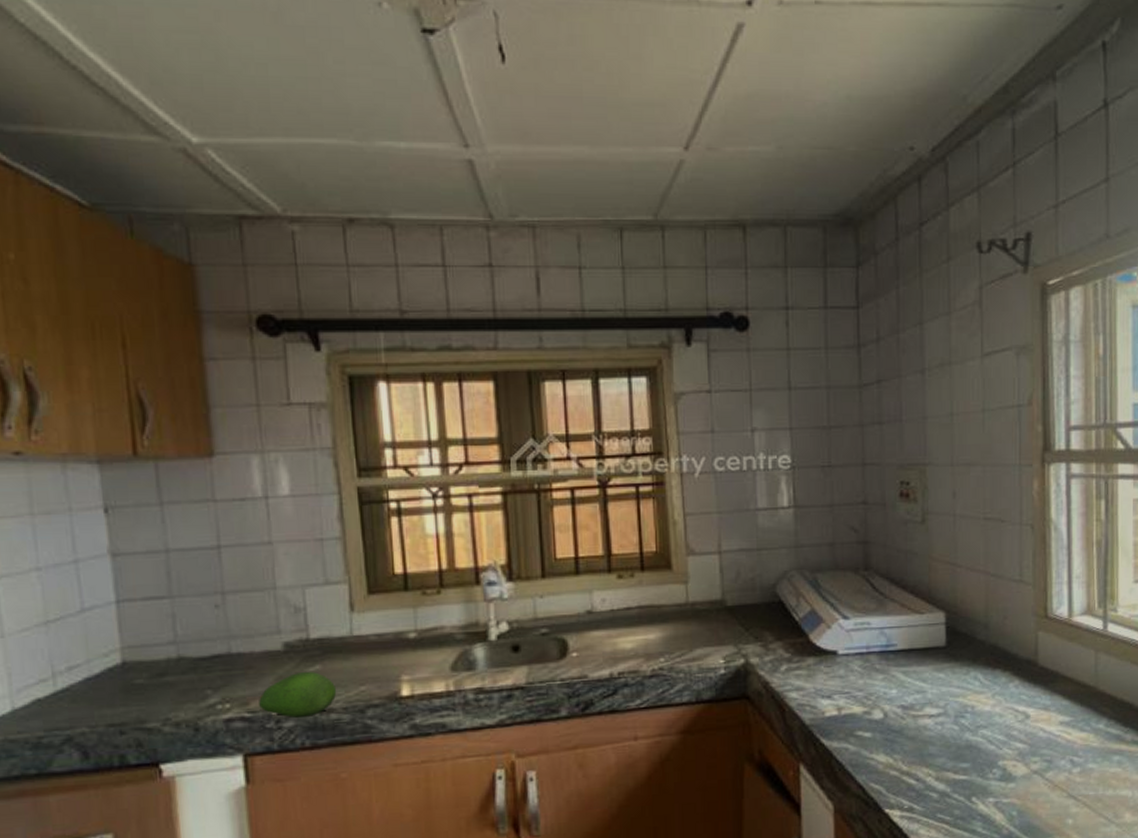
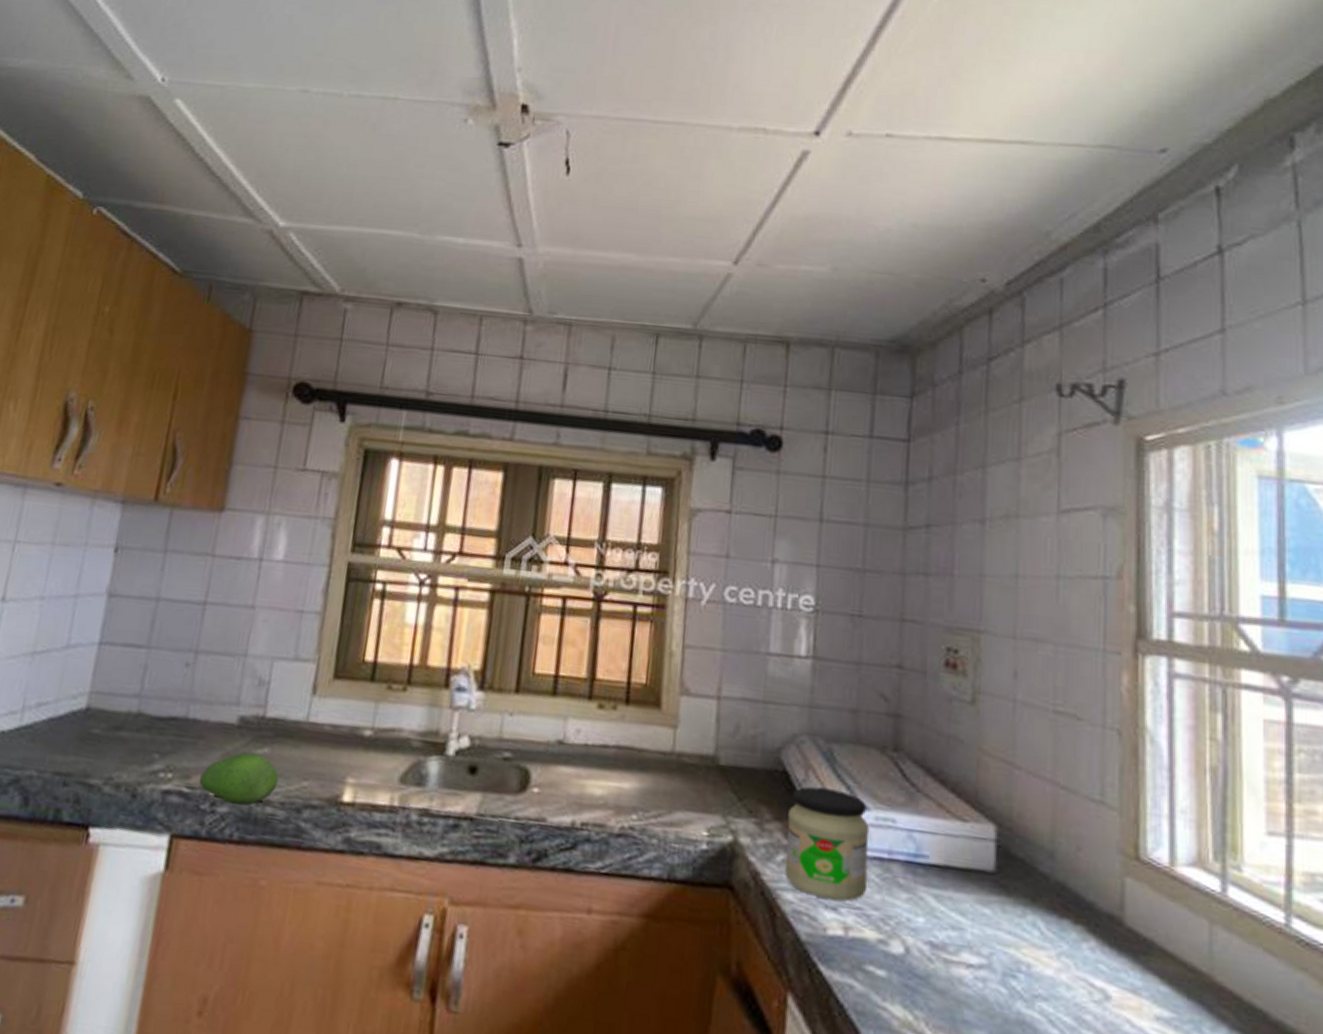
jar: none [787,608,853,692] -> present [785,786,870,902]

